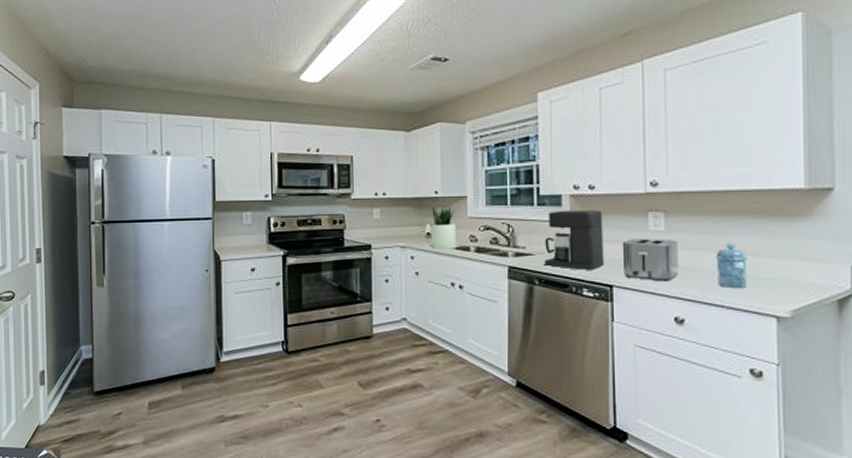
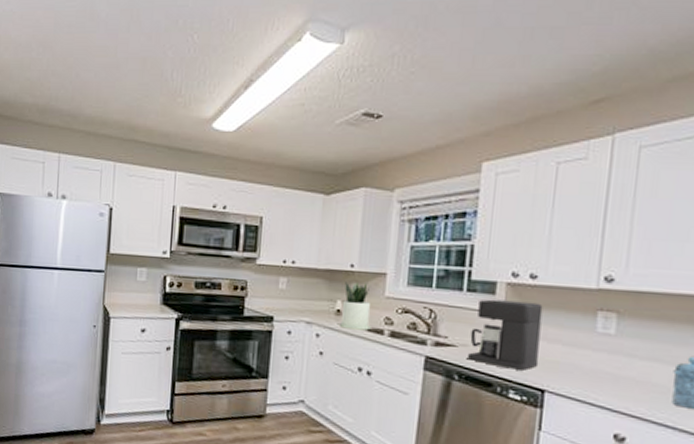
toaster: present [622,238,678,282] -> none [558,340,630,393]

